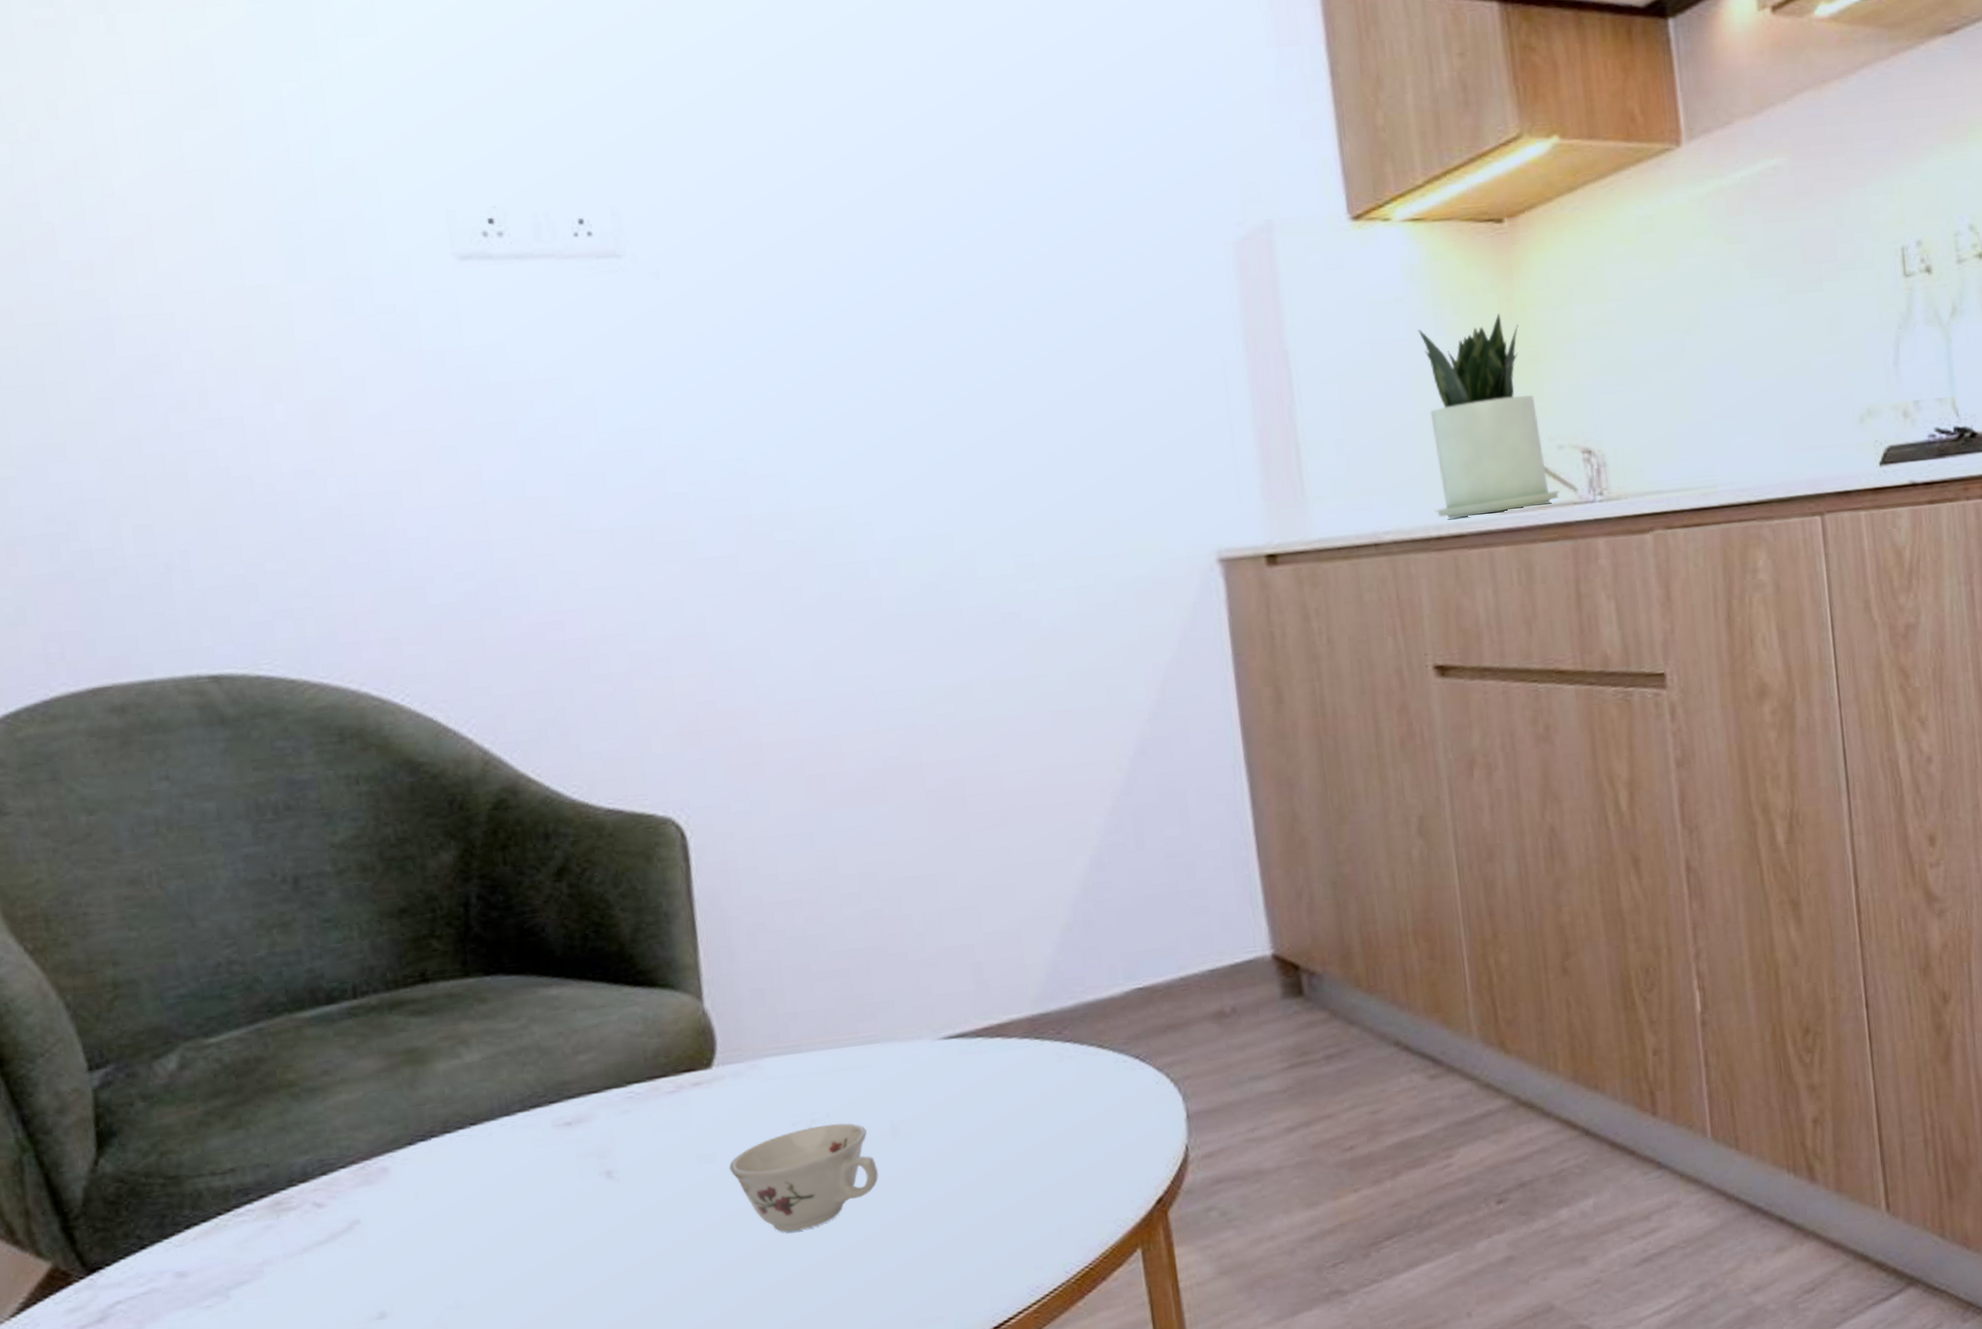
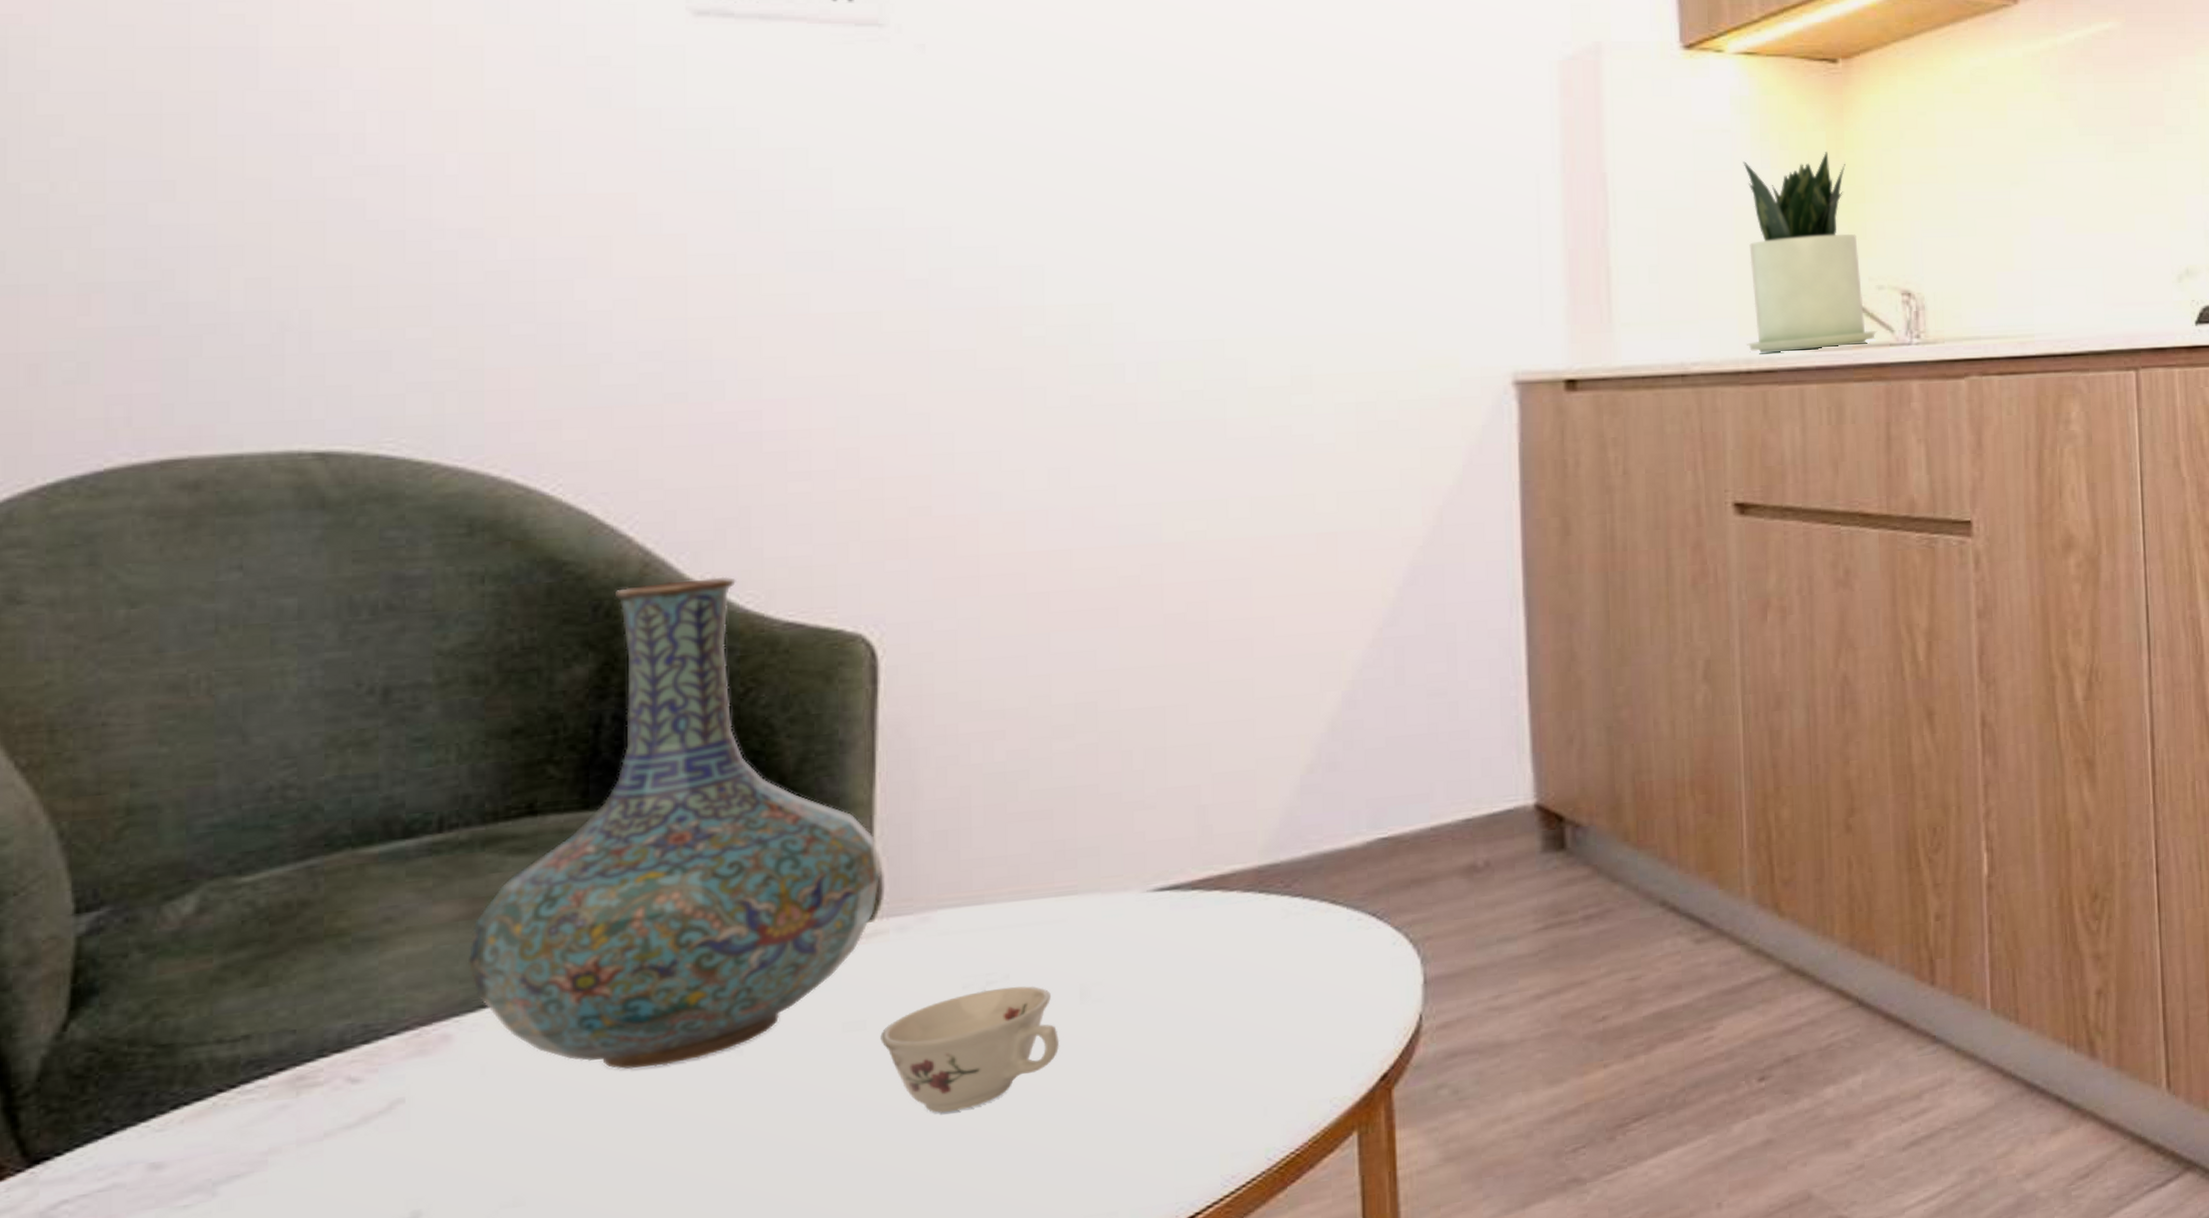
vase: none [391,770,713,1196] -> present [467,576,881,1070]

